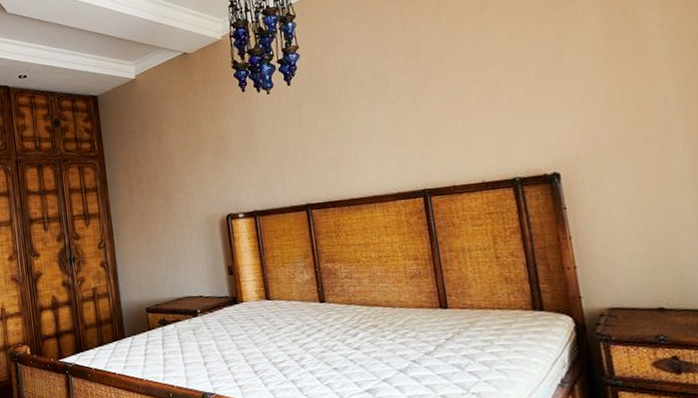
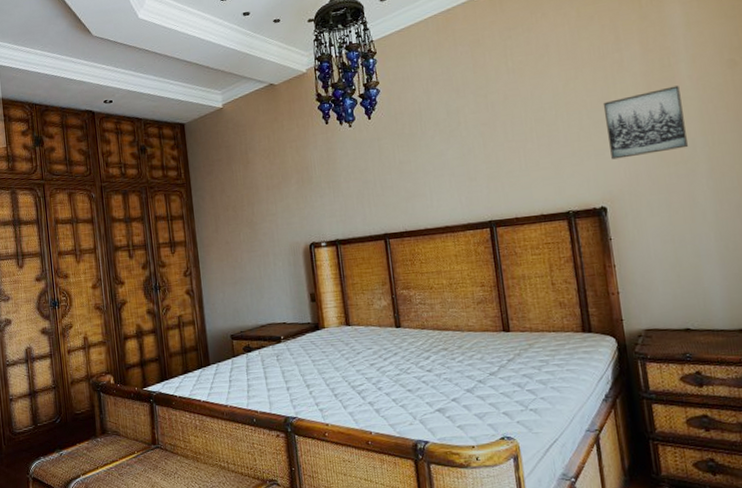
wall art: none [553,36,660,121] -> present [602,85,689,160]

